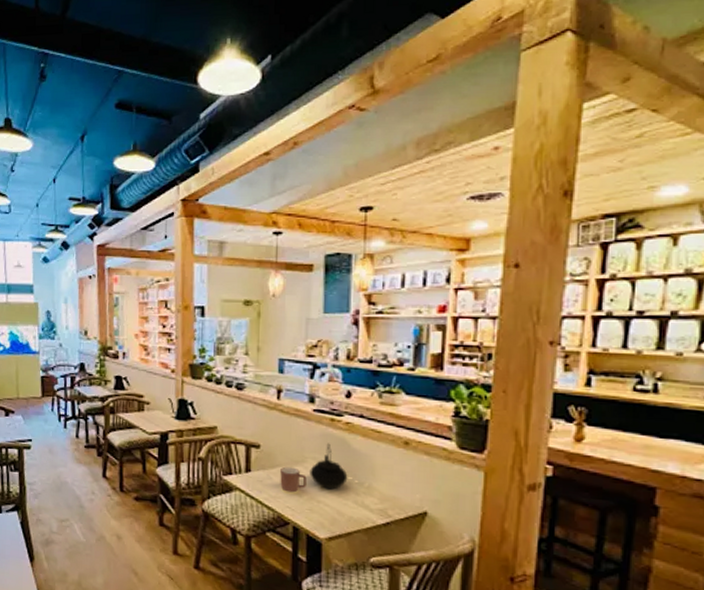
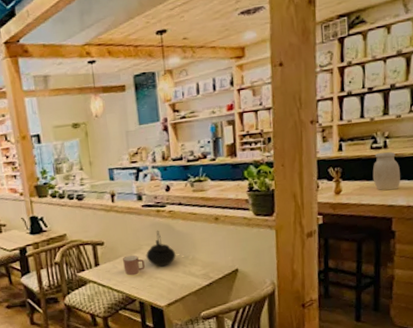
jar: none [632,398,676,451] -> present [372,152,401,191]

